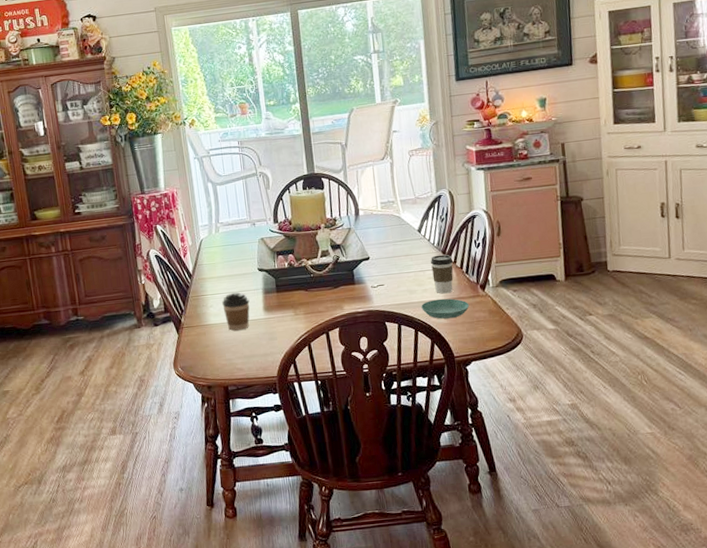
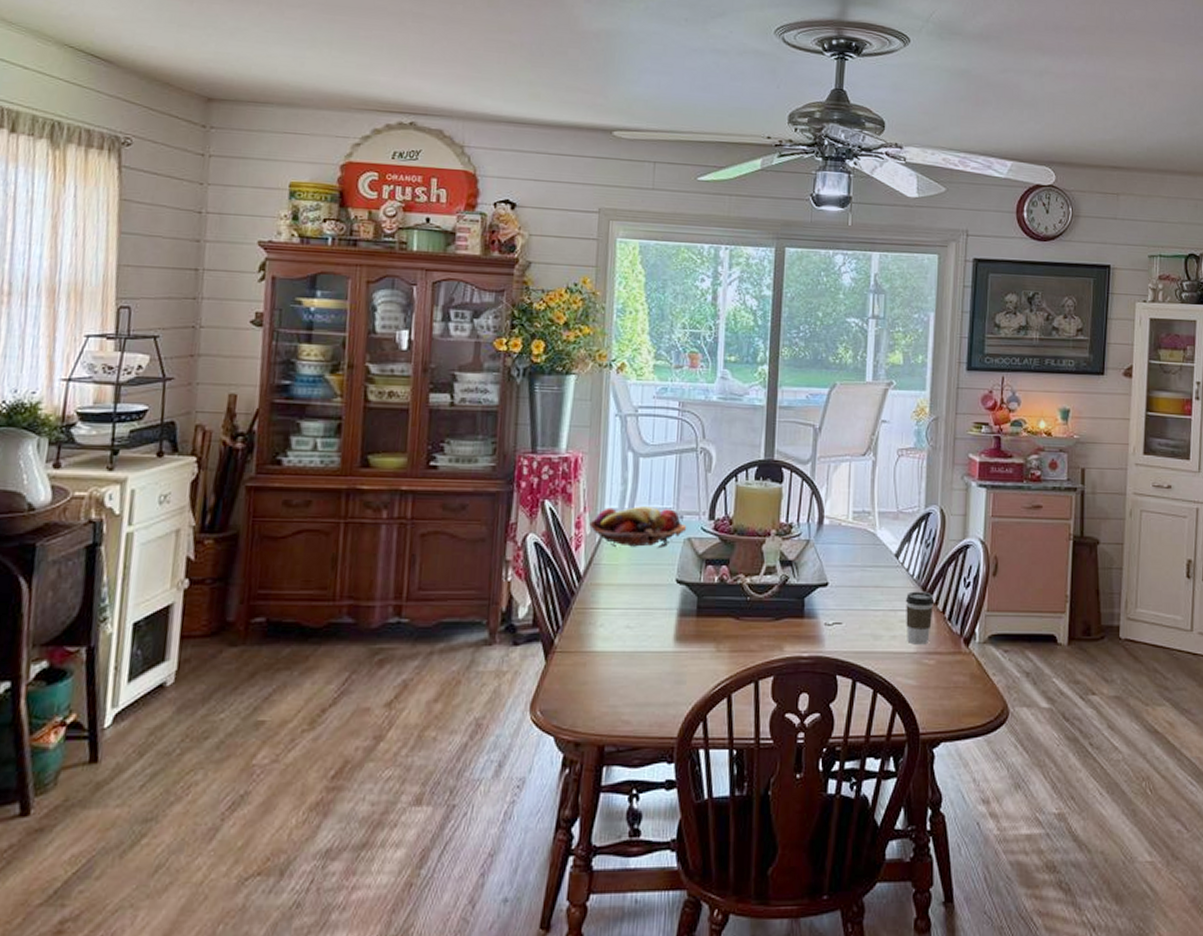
fruit basket: none [190,219,259,251] -> present [589,506,687,547]
coffee cup: present [222,292,250,331] -> none [617,610,657,664]
saucer: present [421,298,469,319] -> none [886,651,947,680]

